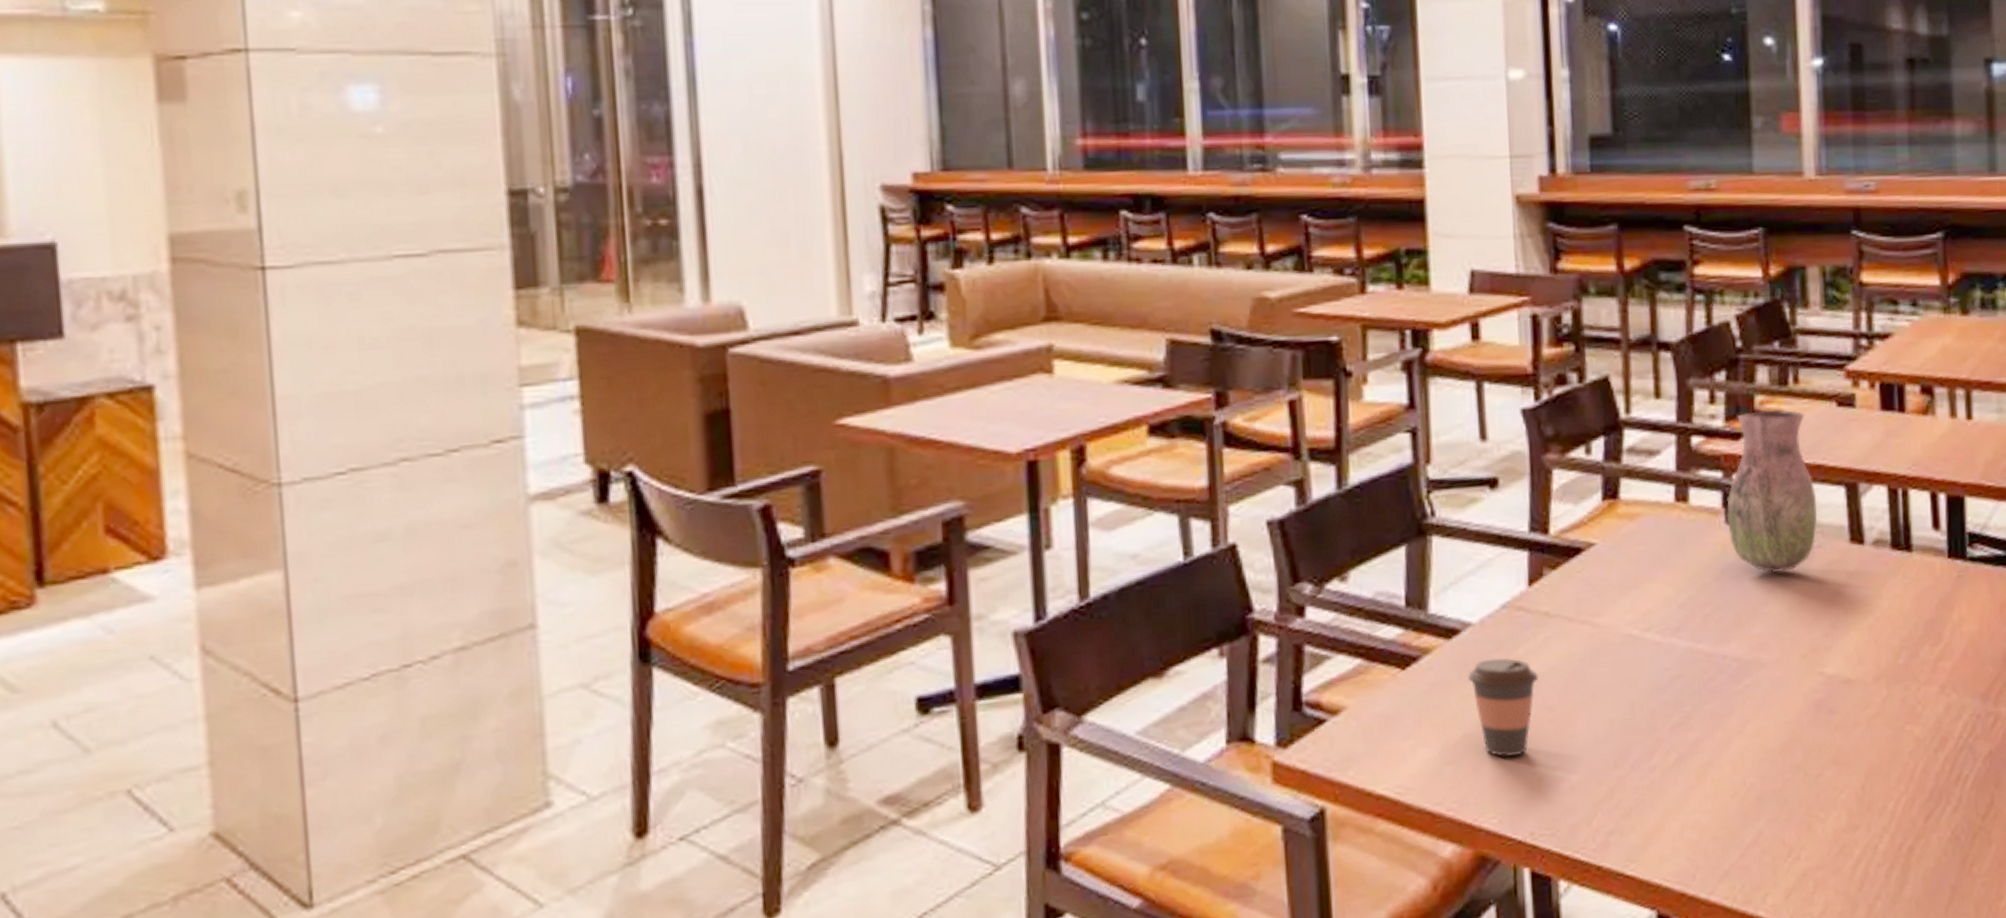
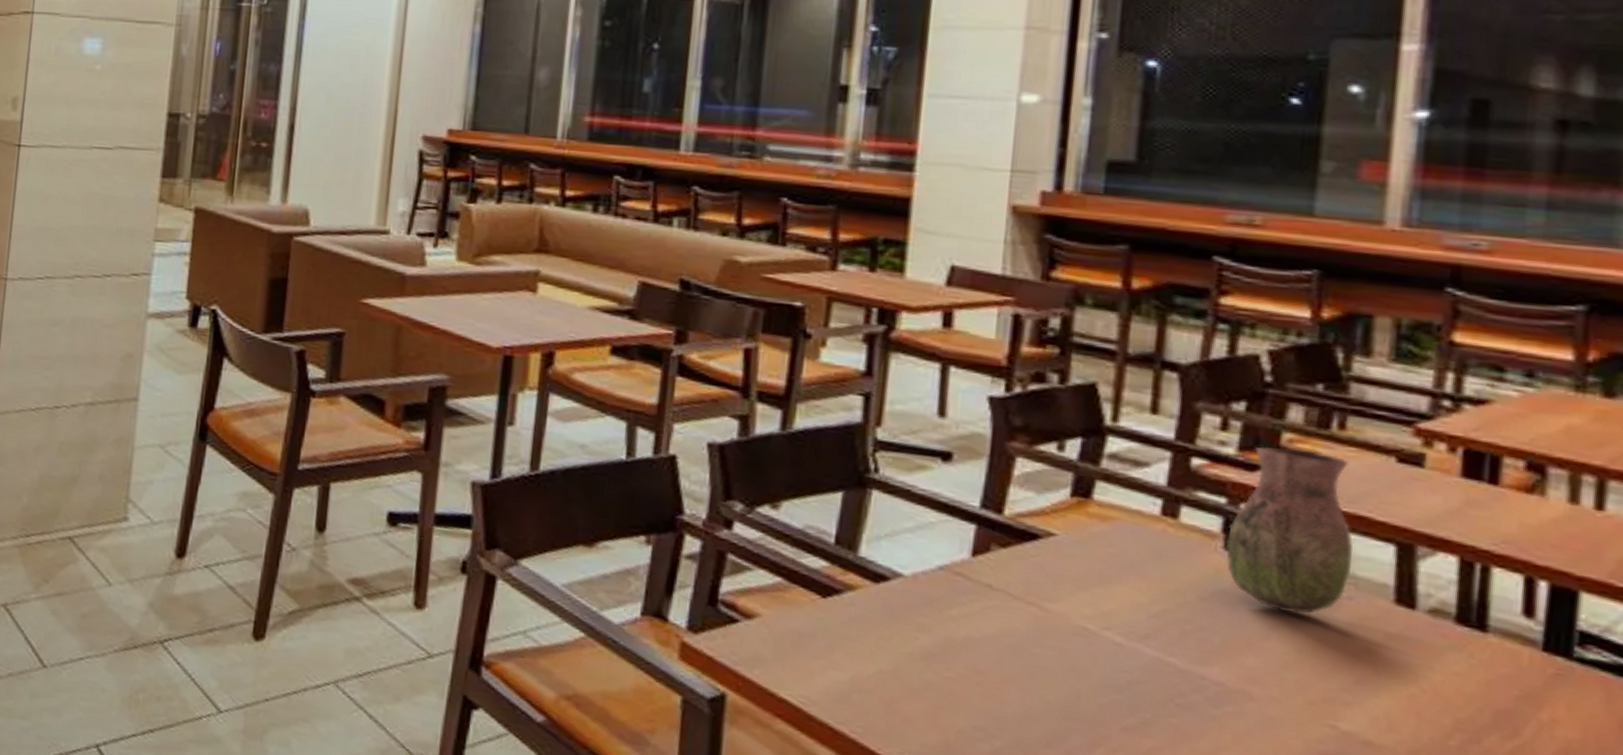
coffee cup: present [1468,658,1539,757] -> none [891,610,971,706]

